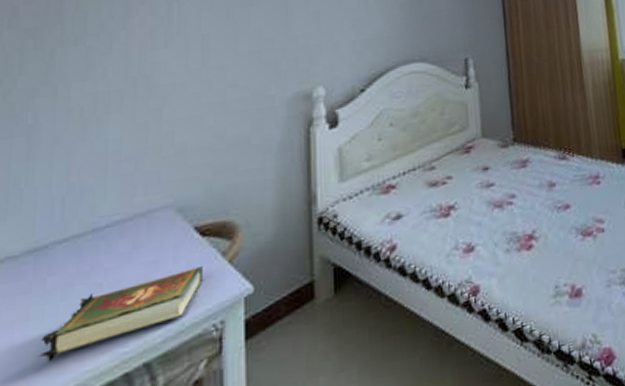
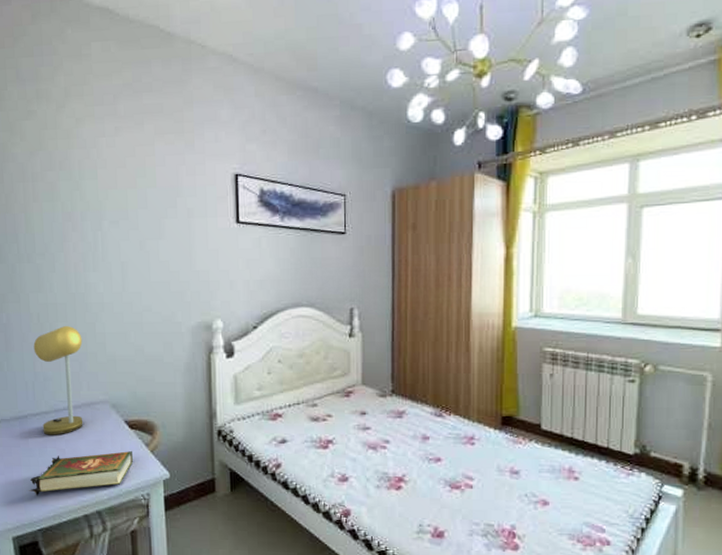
desk lamp: none [69,116,142,268] -> present [33,326,83,435]

